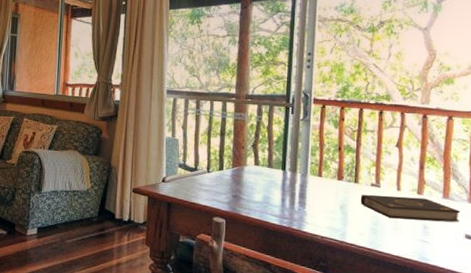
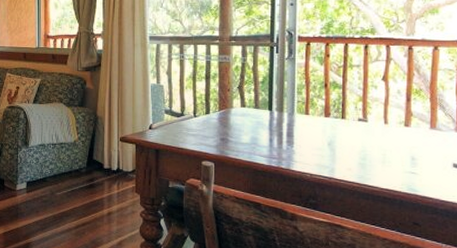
book: present [360,194,461,222] -> none [348,129,448,152]

